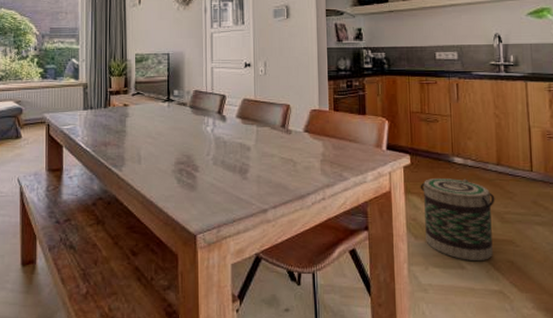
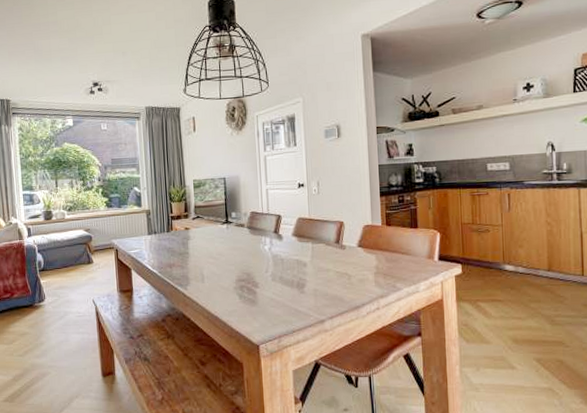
basket: present [420,178,495,262] -> none [471,285,546,362]

